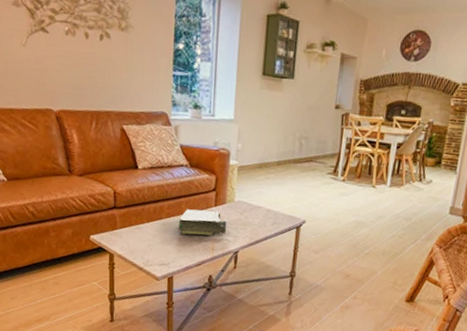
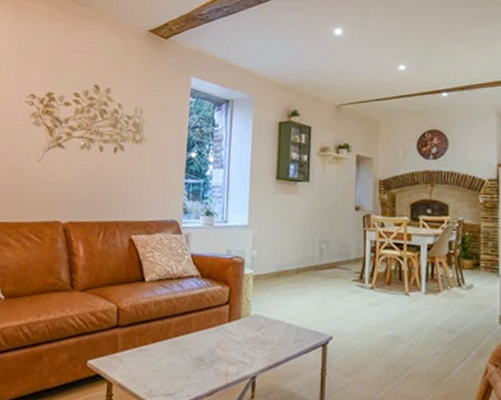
box: present [179,209,227,236] -> none [188,326,242,357]

